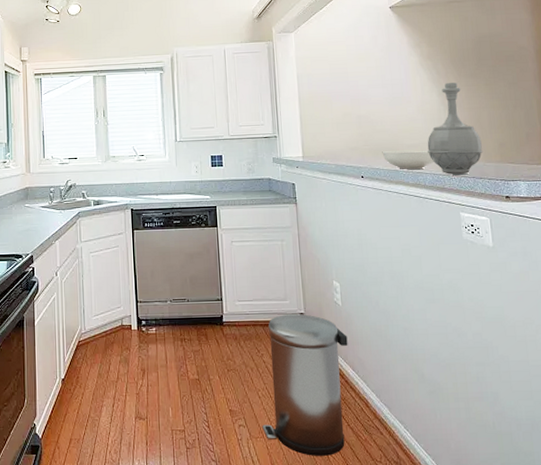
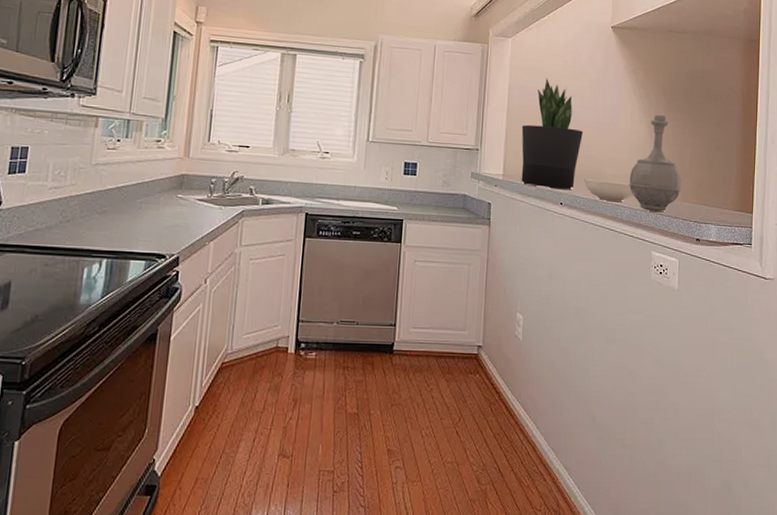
pedal bin: present [262,314,348,456] -> none [421,346,524,503]
planter: none [314,63,375,164] -> present [521,78,583,190]

